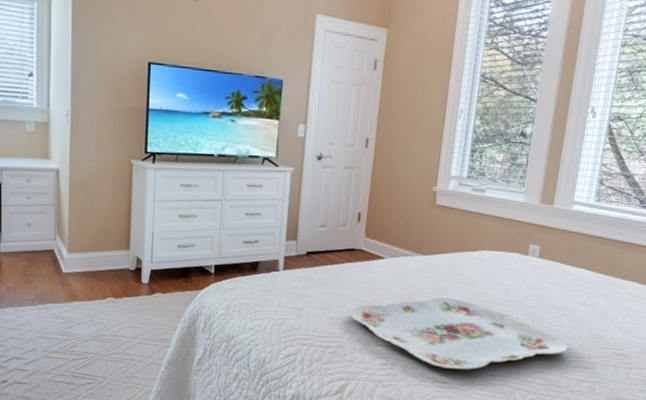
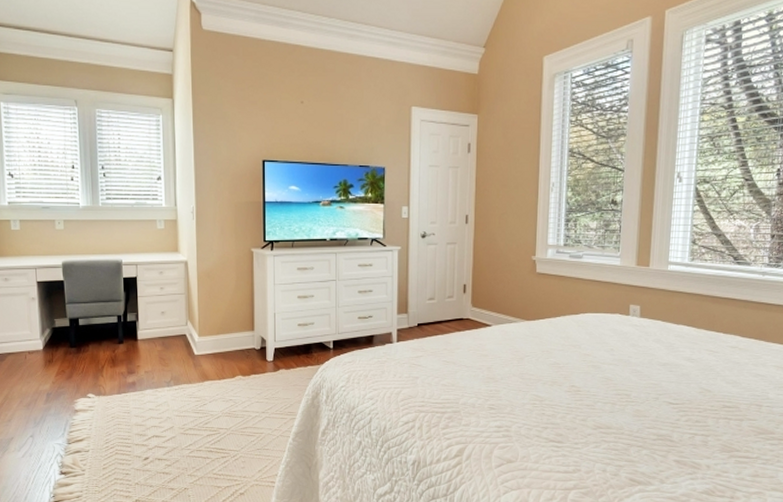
serving tray: present [350,297,568,370] -> none [462,360,677,429]

